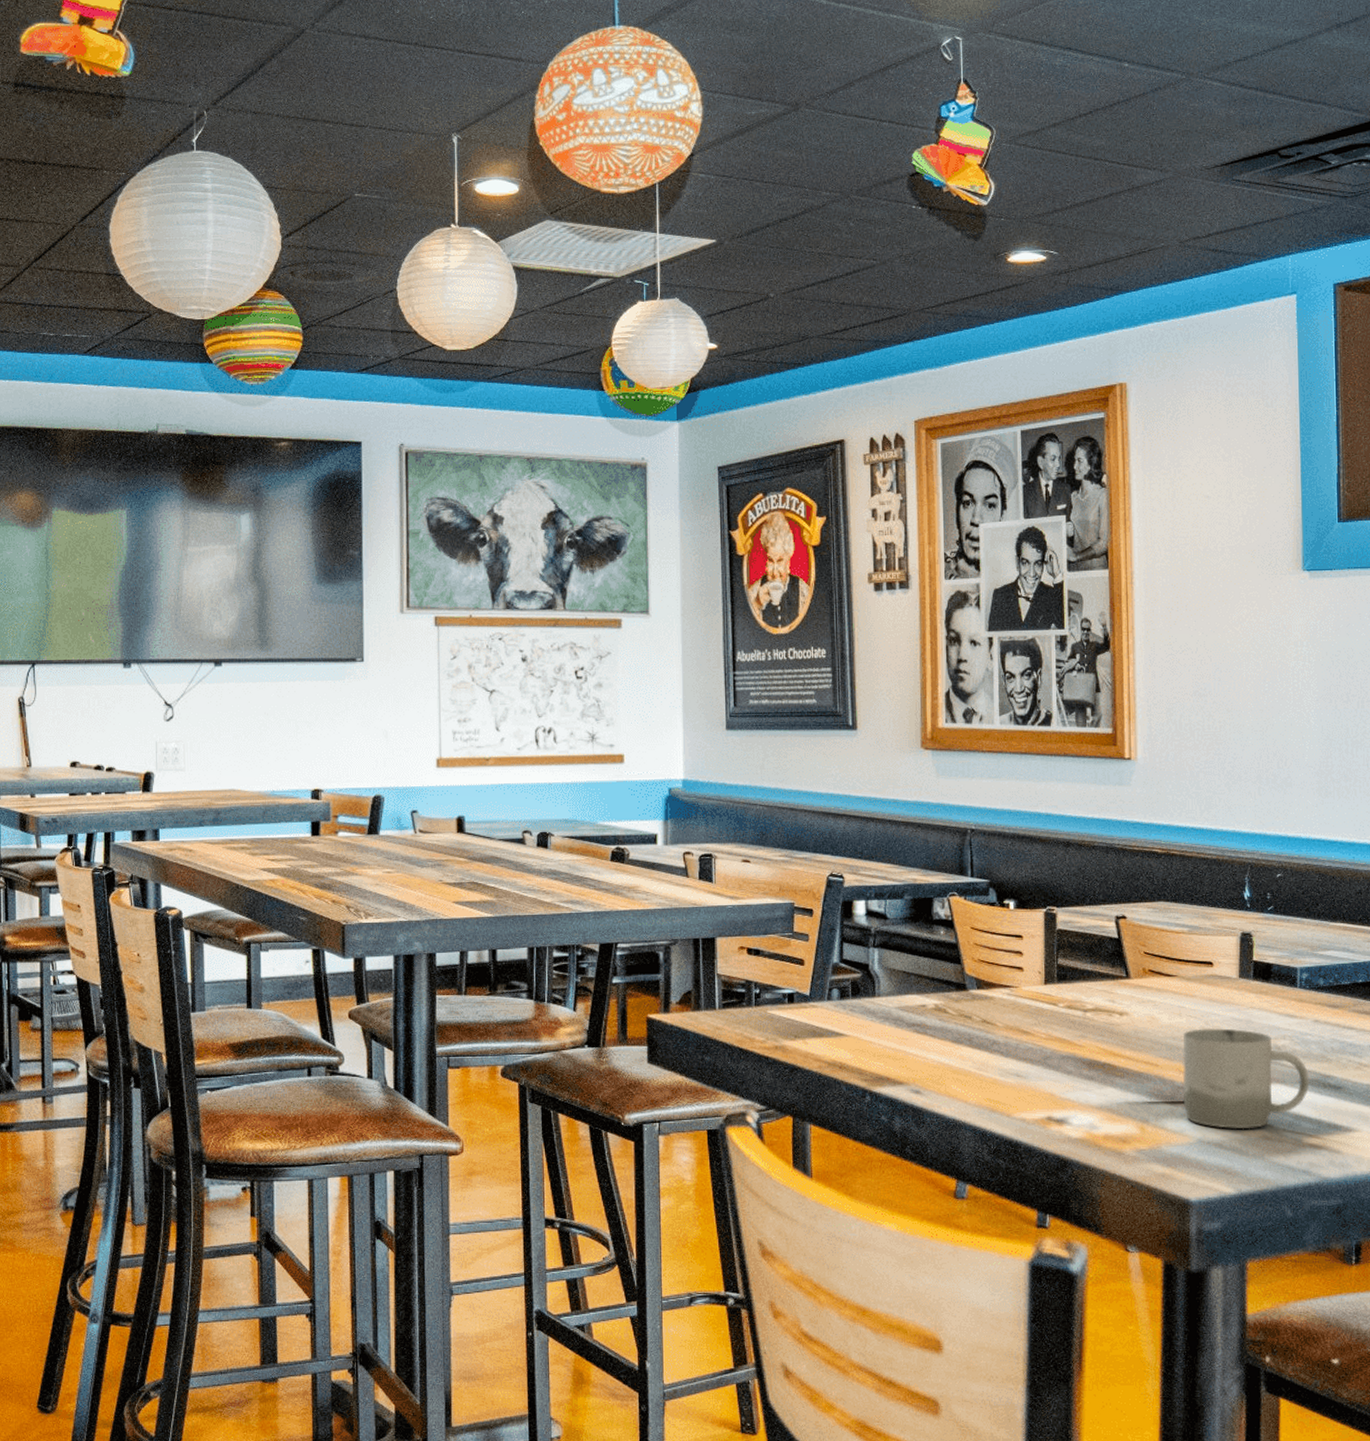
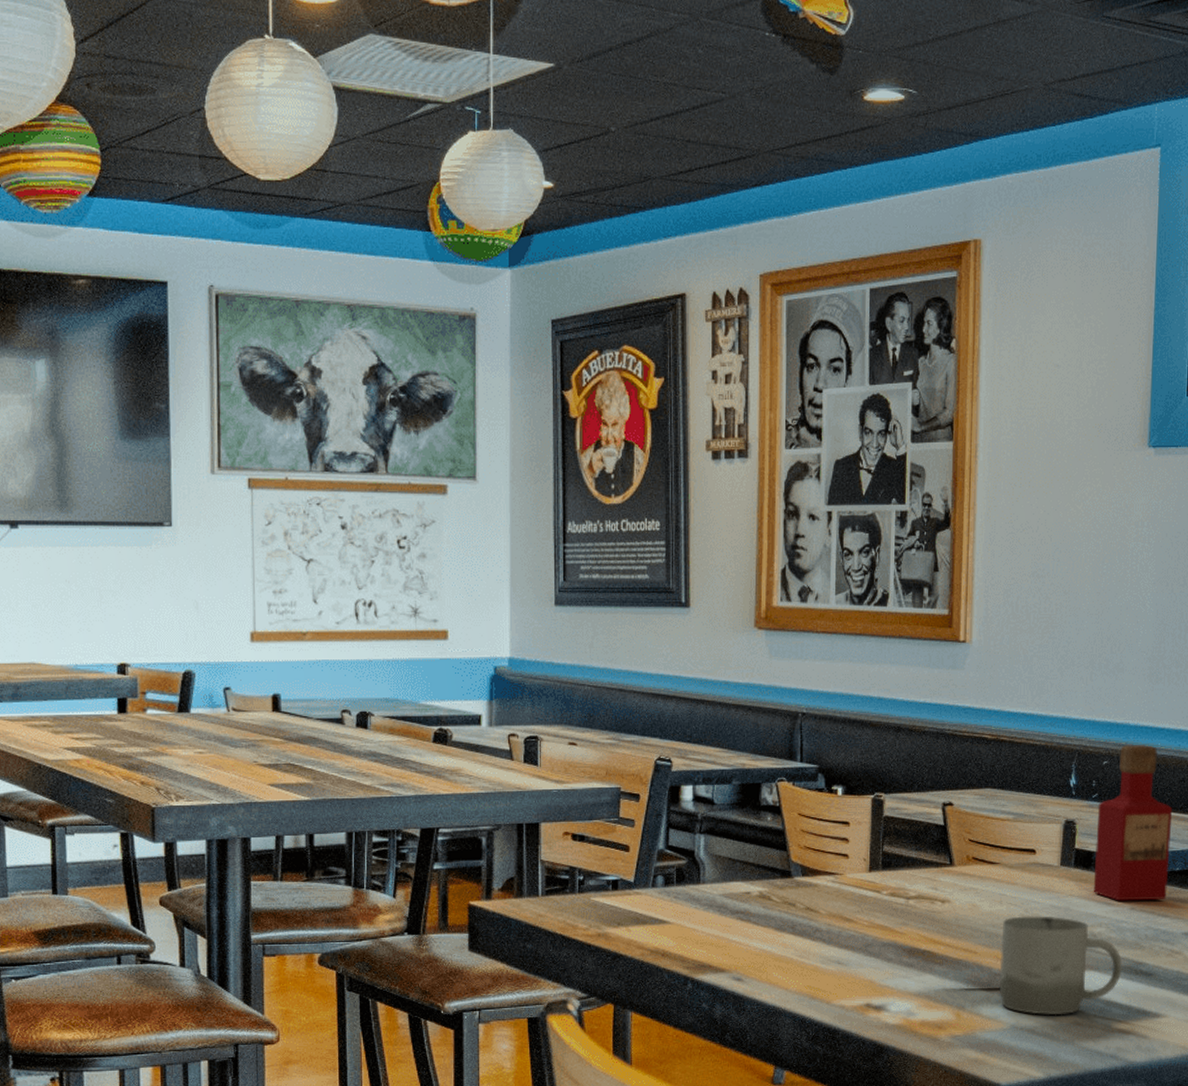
tabasco sauce: none [1273,857,1352,1013] -> present [1093,744,1173,901]

